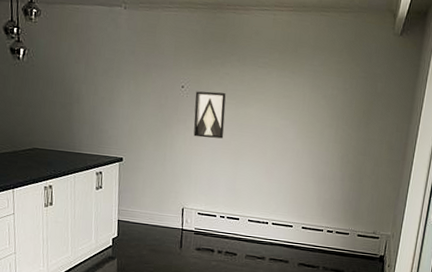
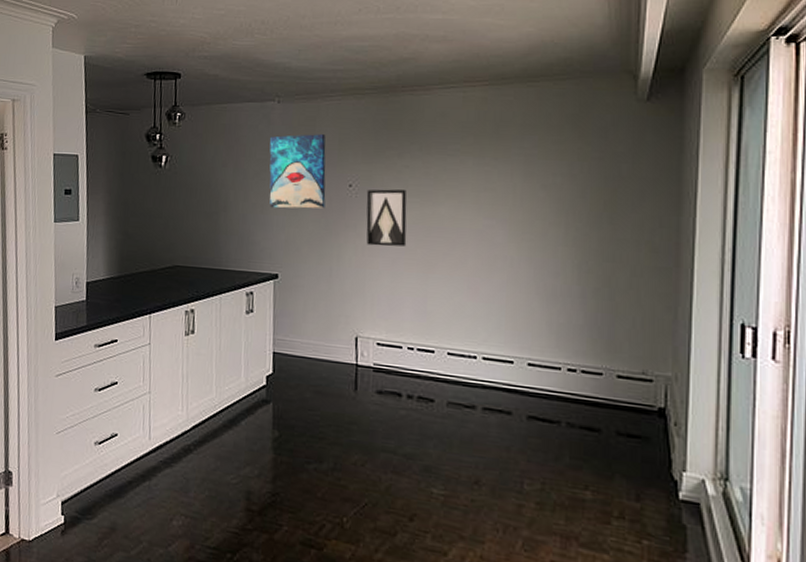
wall art: none [116,39,164,105] -> present [269,134,326,209]

